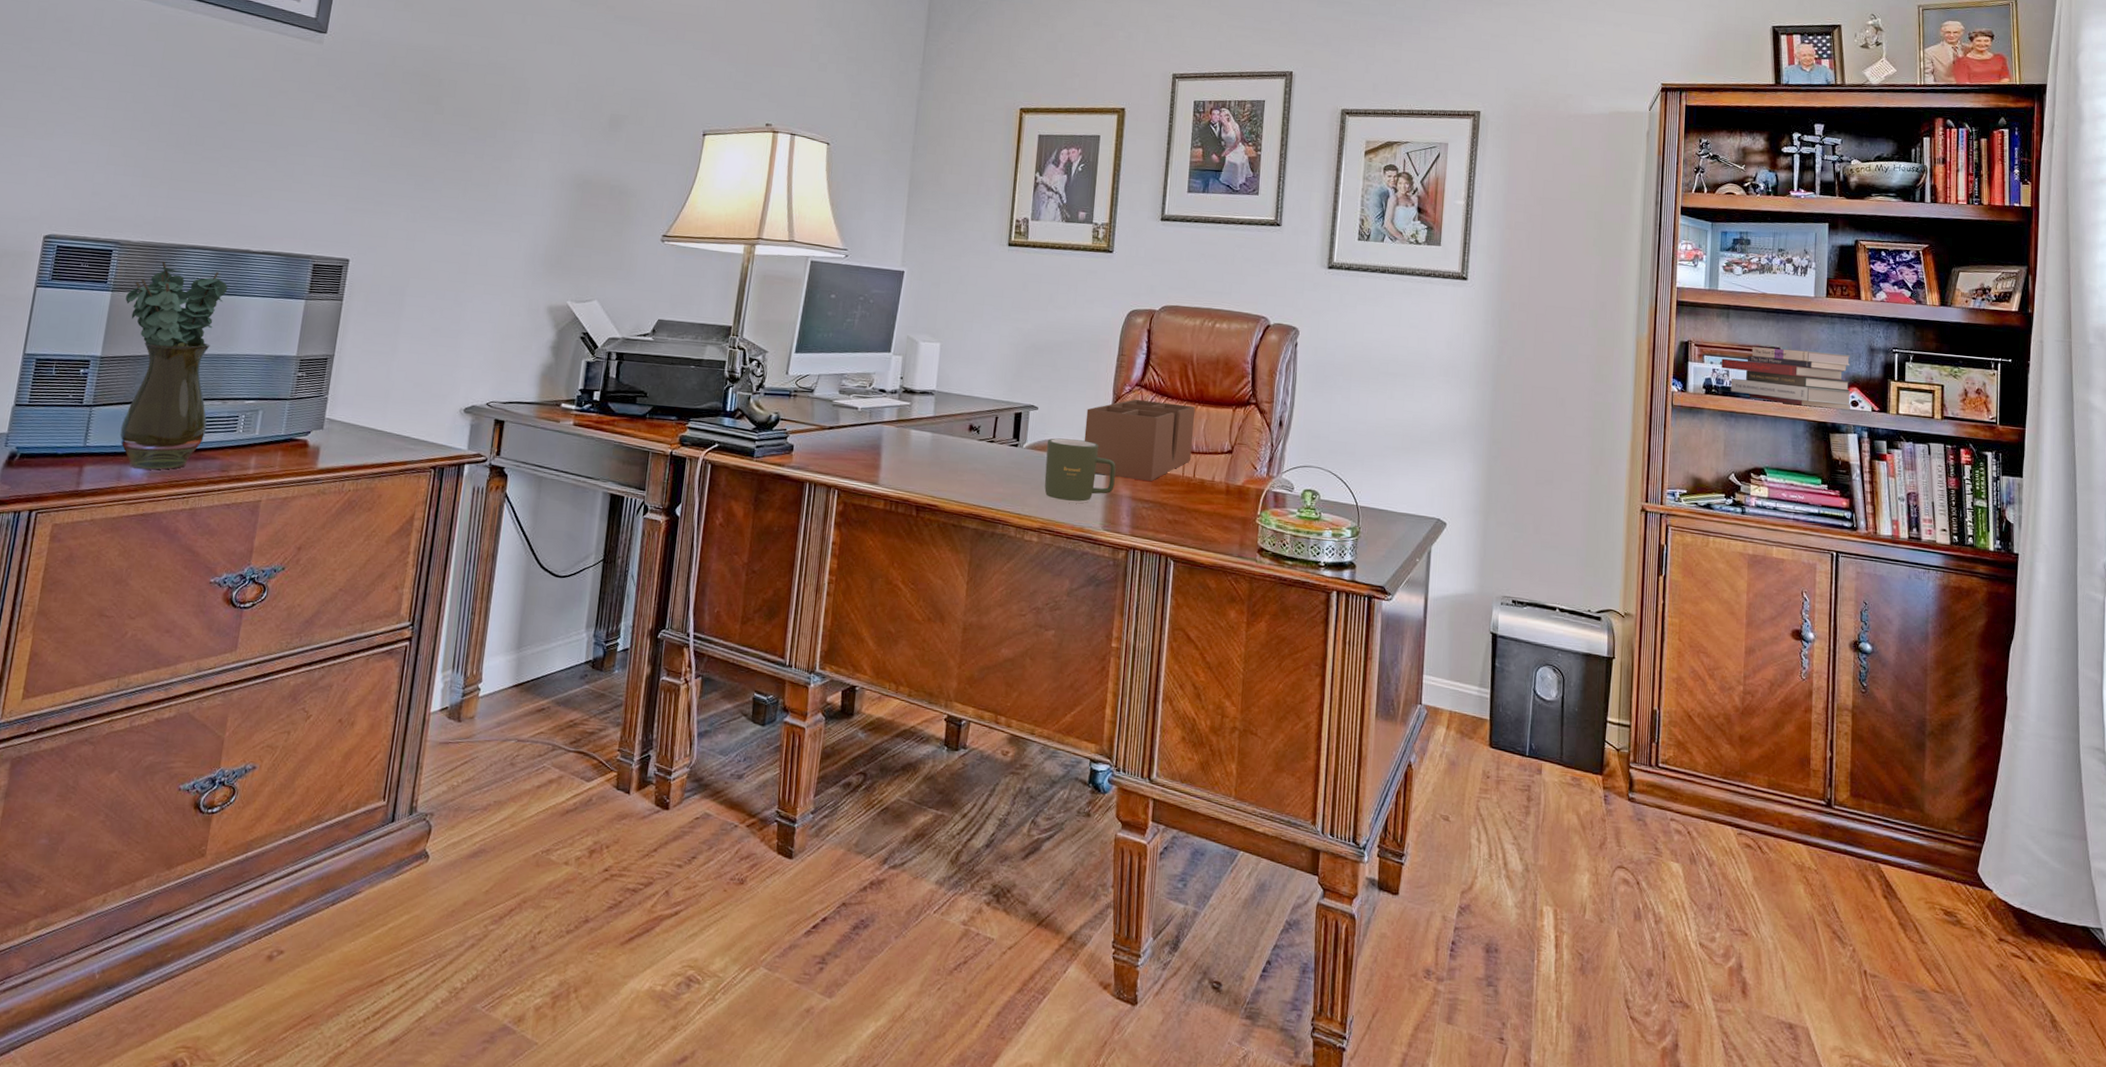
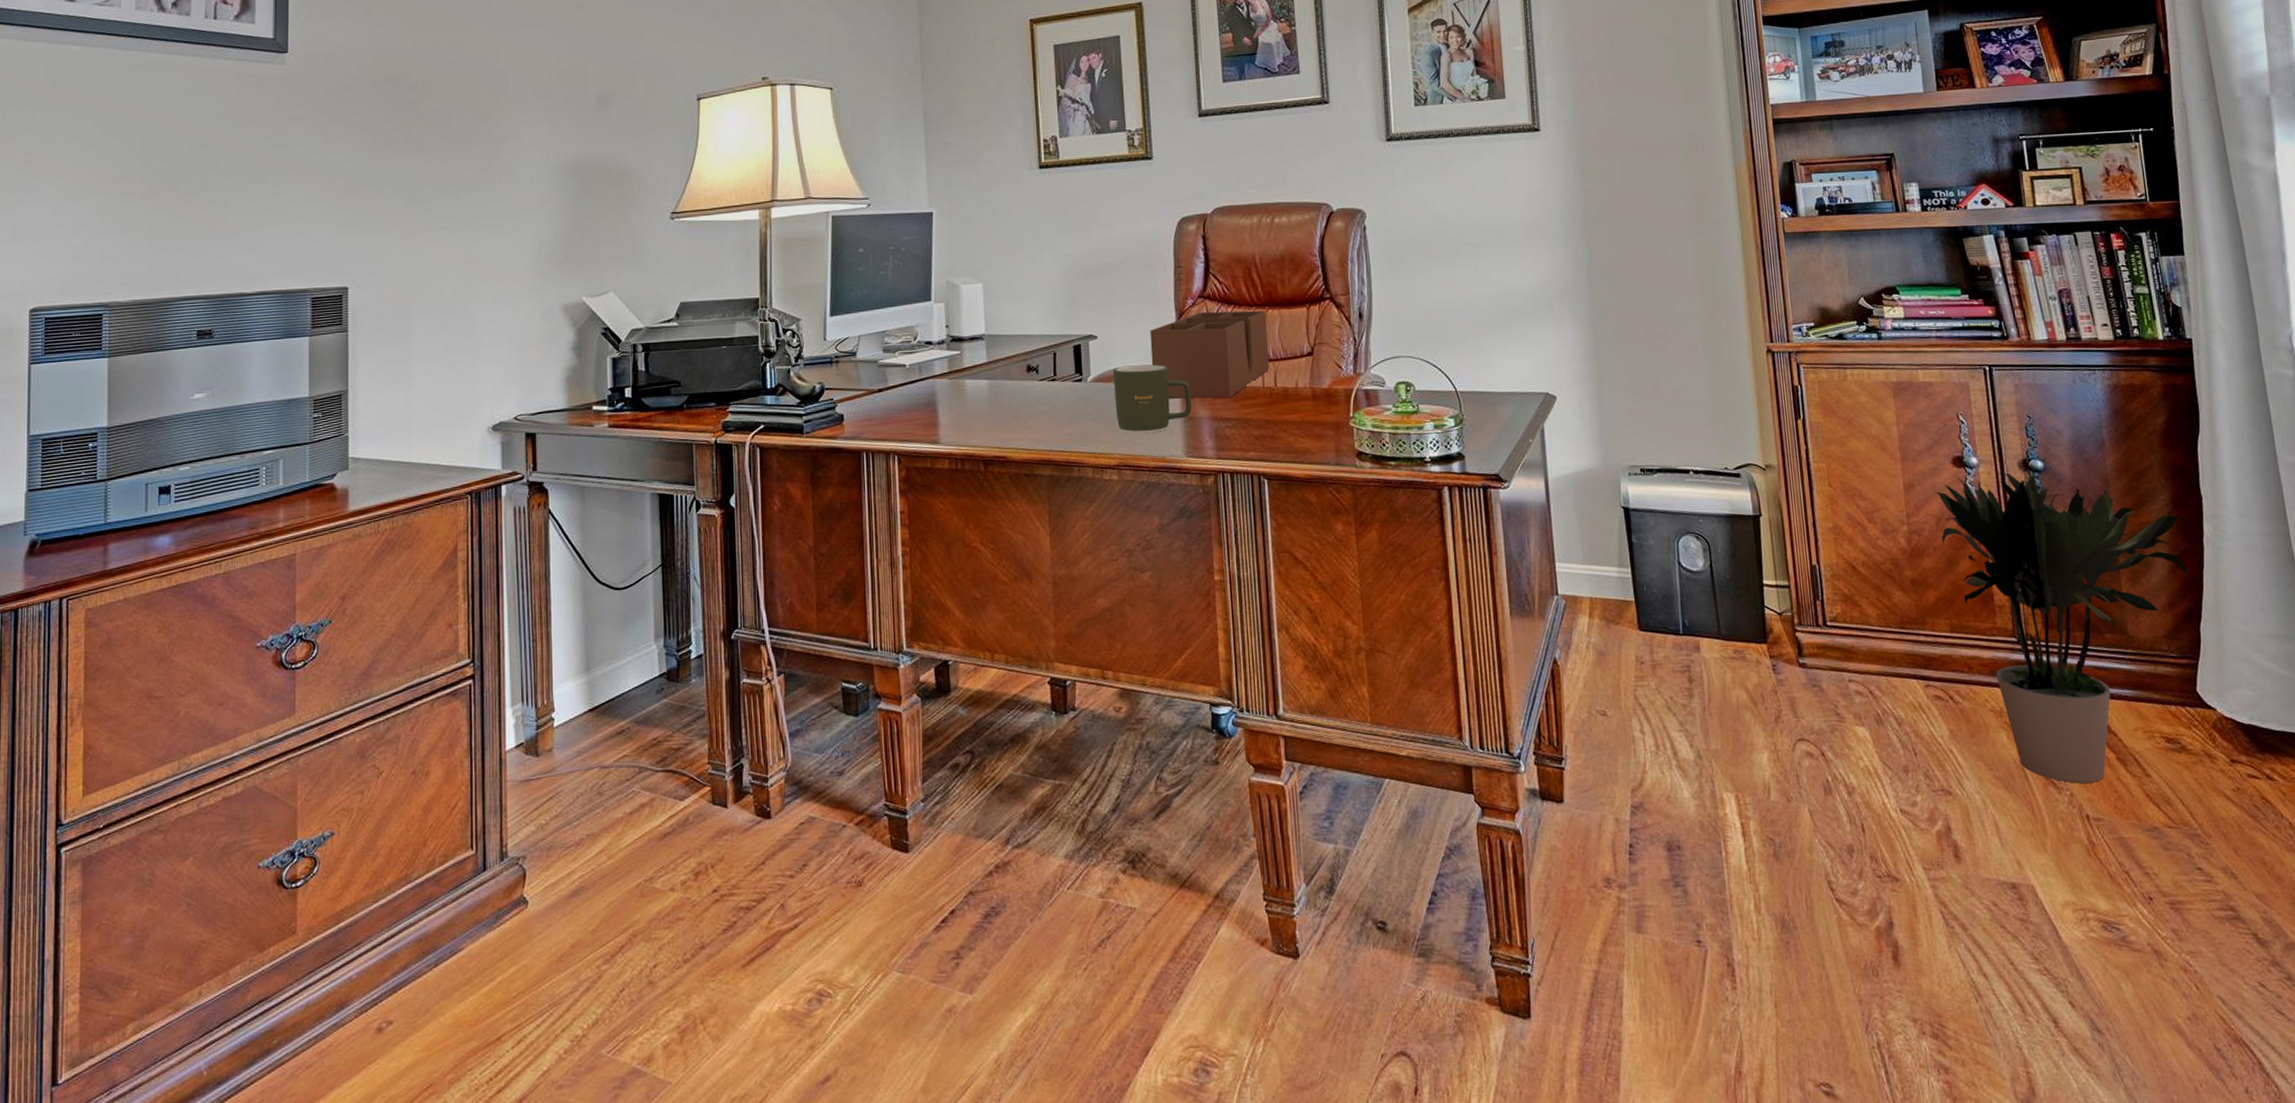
vase: present [119,260,228,470] -> none [124,317,228,539]
books: present [1721,347,1852,410] -> none [1831,150,1982,213]
potted plant: none [1771,647,1990,942] -> present [1934,472,2188,783]

